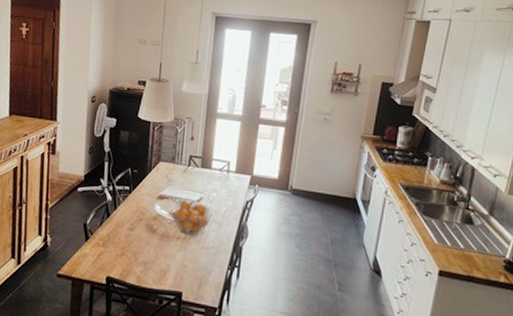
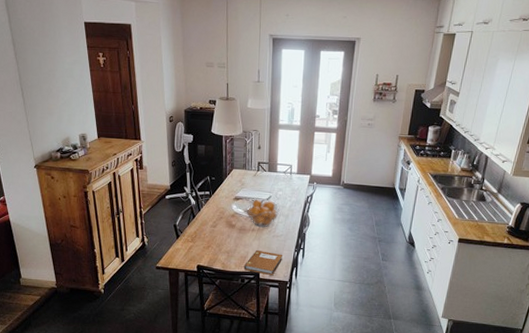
notebook: none [163,264,212,298] -> present [243,250,282,275]

